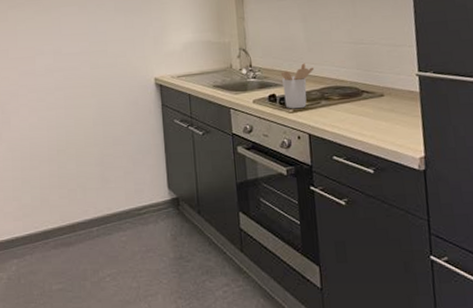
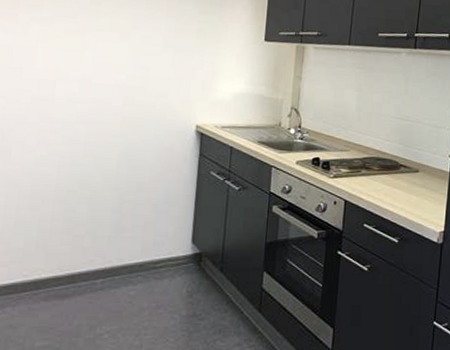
utensil holder: present [280,63,315,109] -> none [327,131,361,175]

